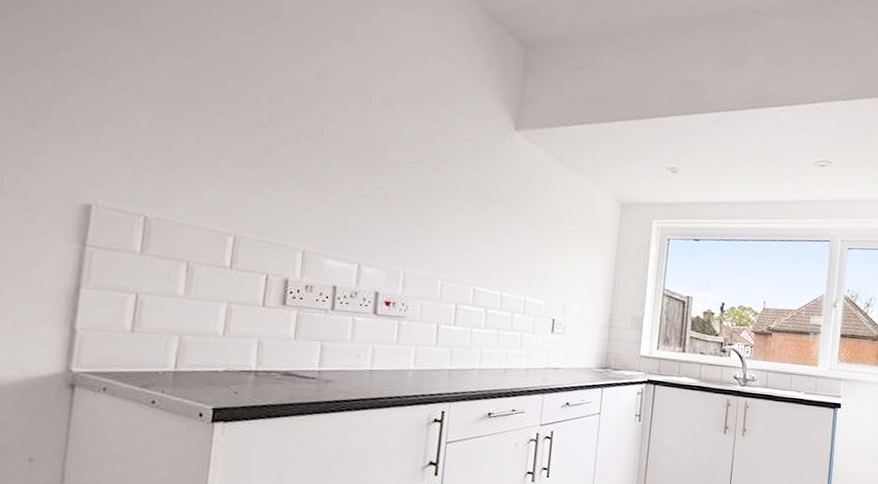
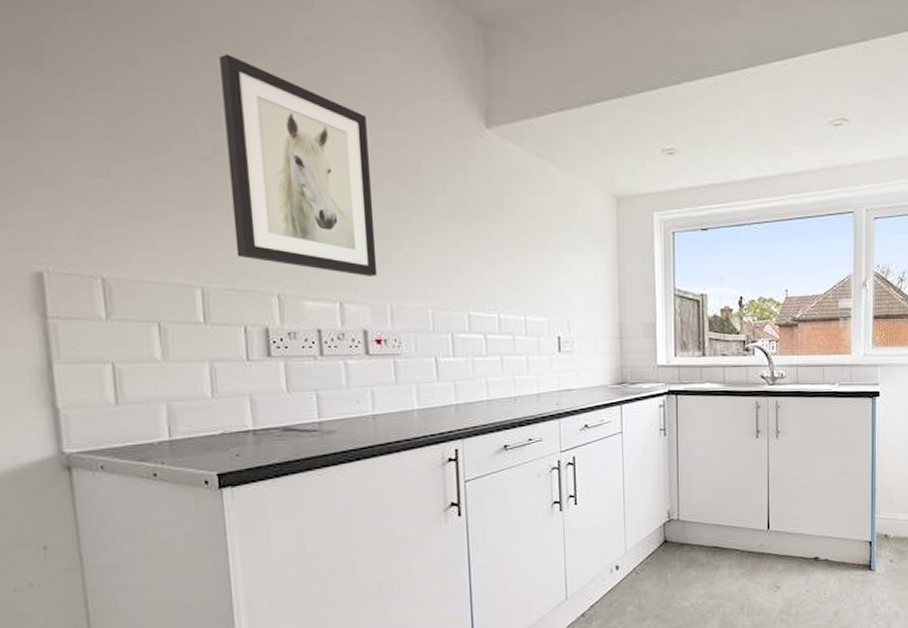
wall art: none [272,41,411,245] -> present [220,54,378,276]

